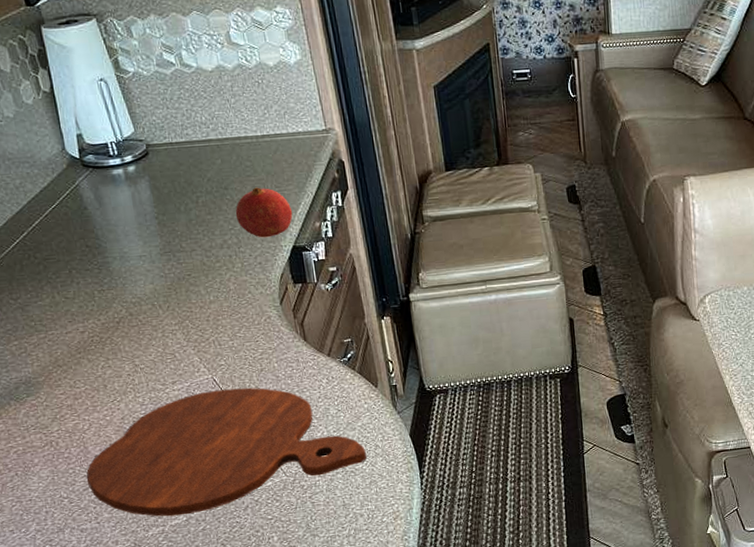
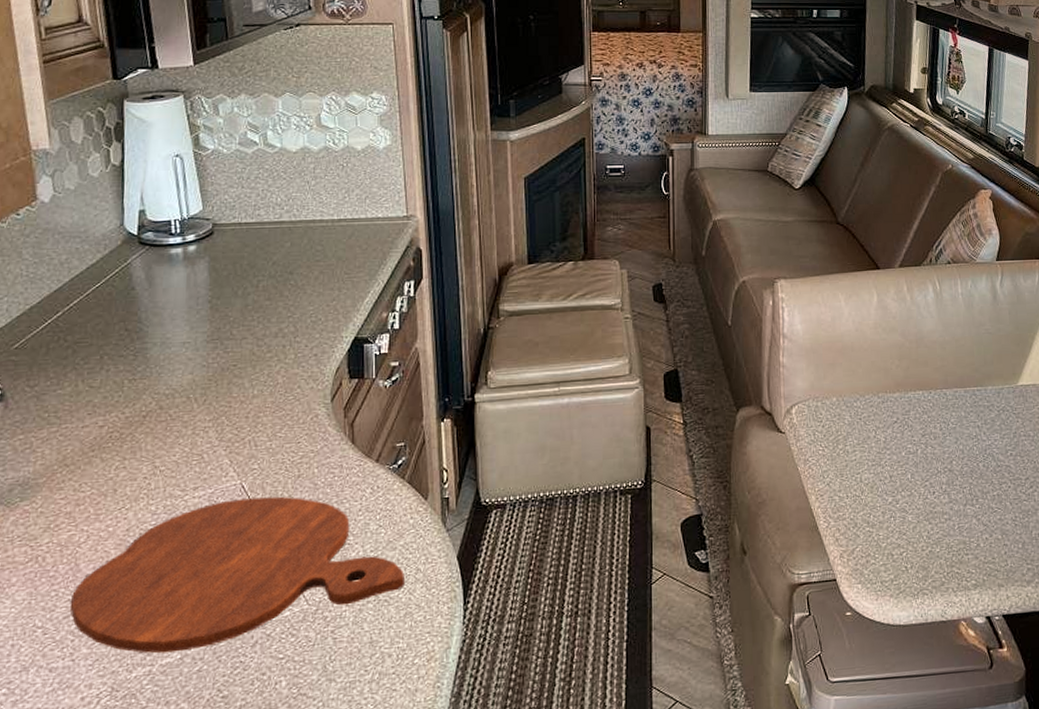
fruit: present [235,187,293,238] -> none [297,273,360,328]

